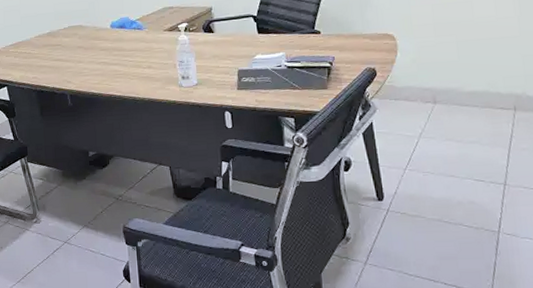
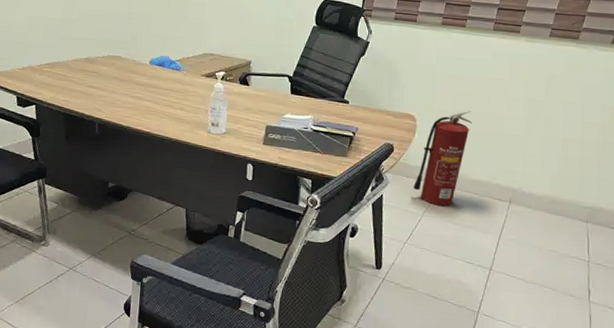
fire extinguisher: none [404,19,458,125] -> present [413,110,472,206]

